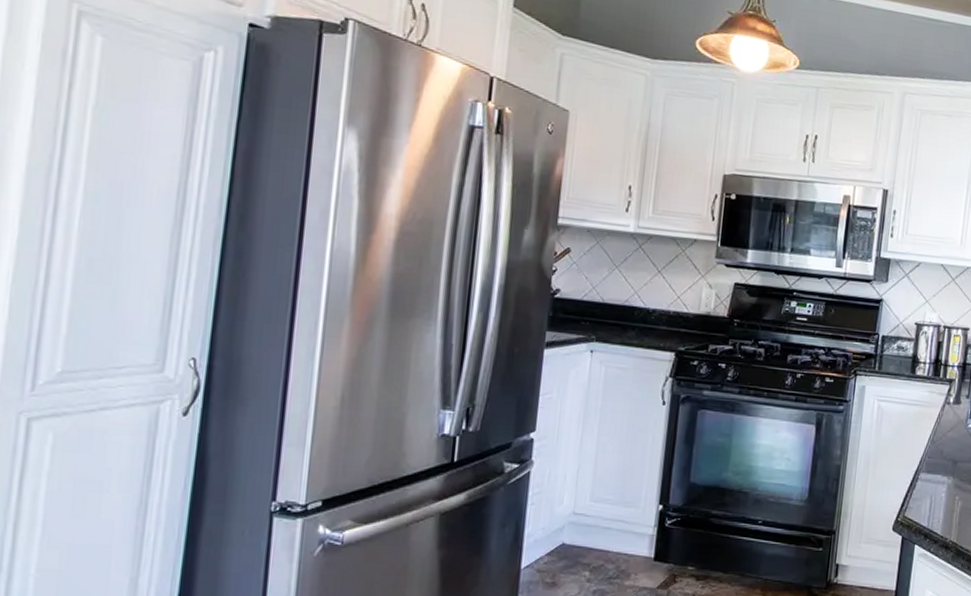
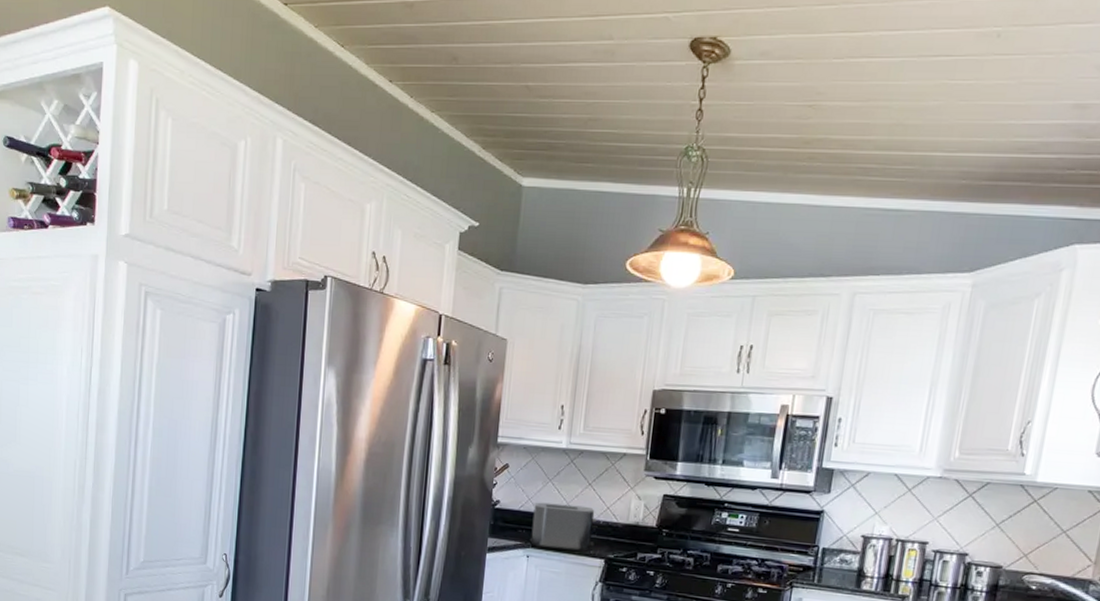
toaster: none [593,291,667,346] -> present [529,502,597,553]

